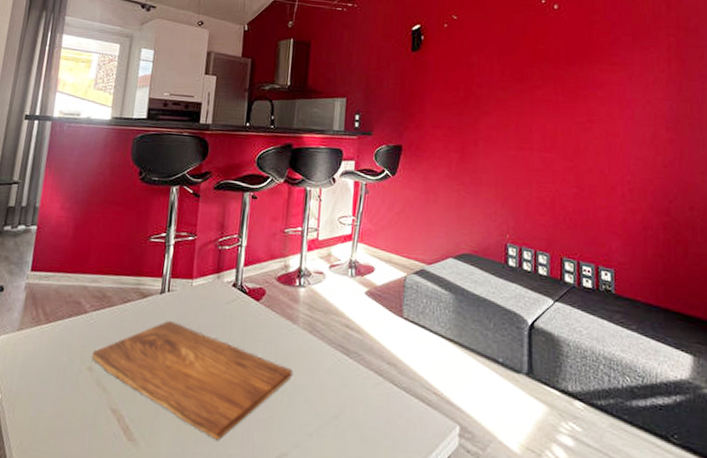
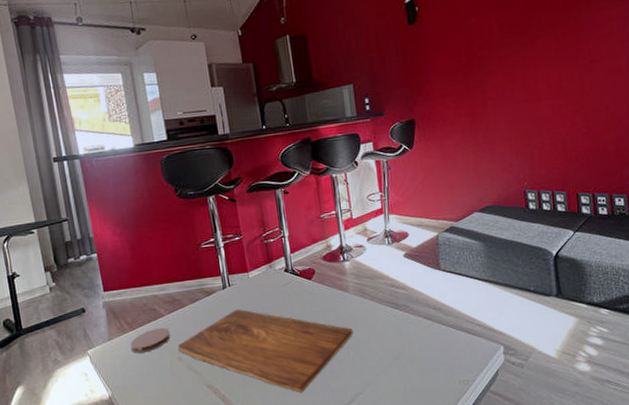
coaster: none [39,326,89,354] -> present [130,328,171,353]

